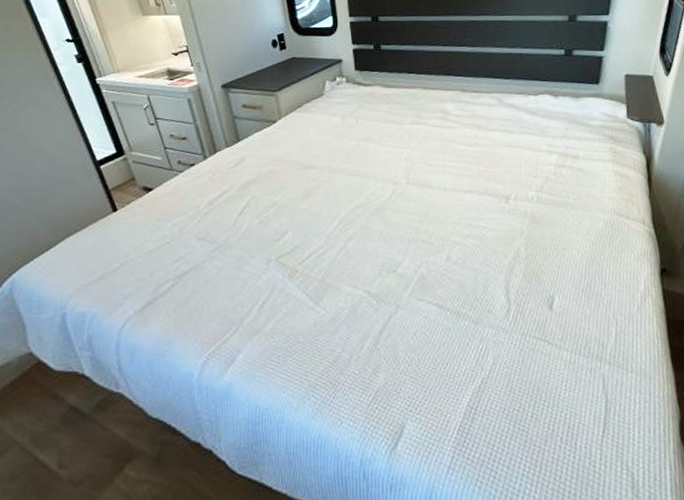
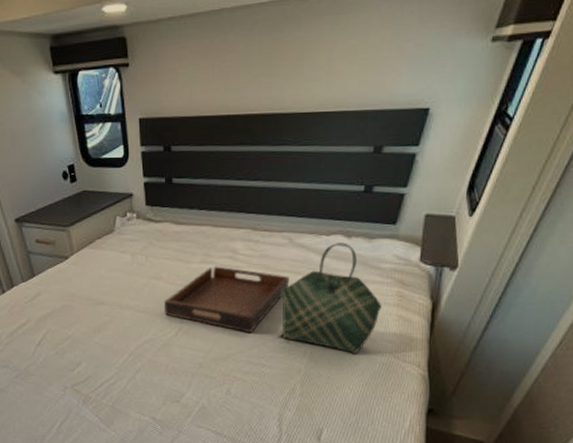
serving tray: none [375,127,503,194] -> present [163,266,290,334]
tote bag: none [496,102,597,212] -> present [281,243,382,354]

